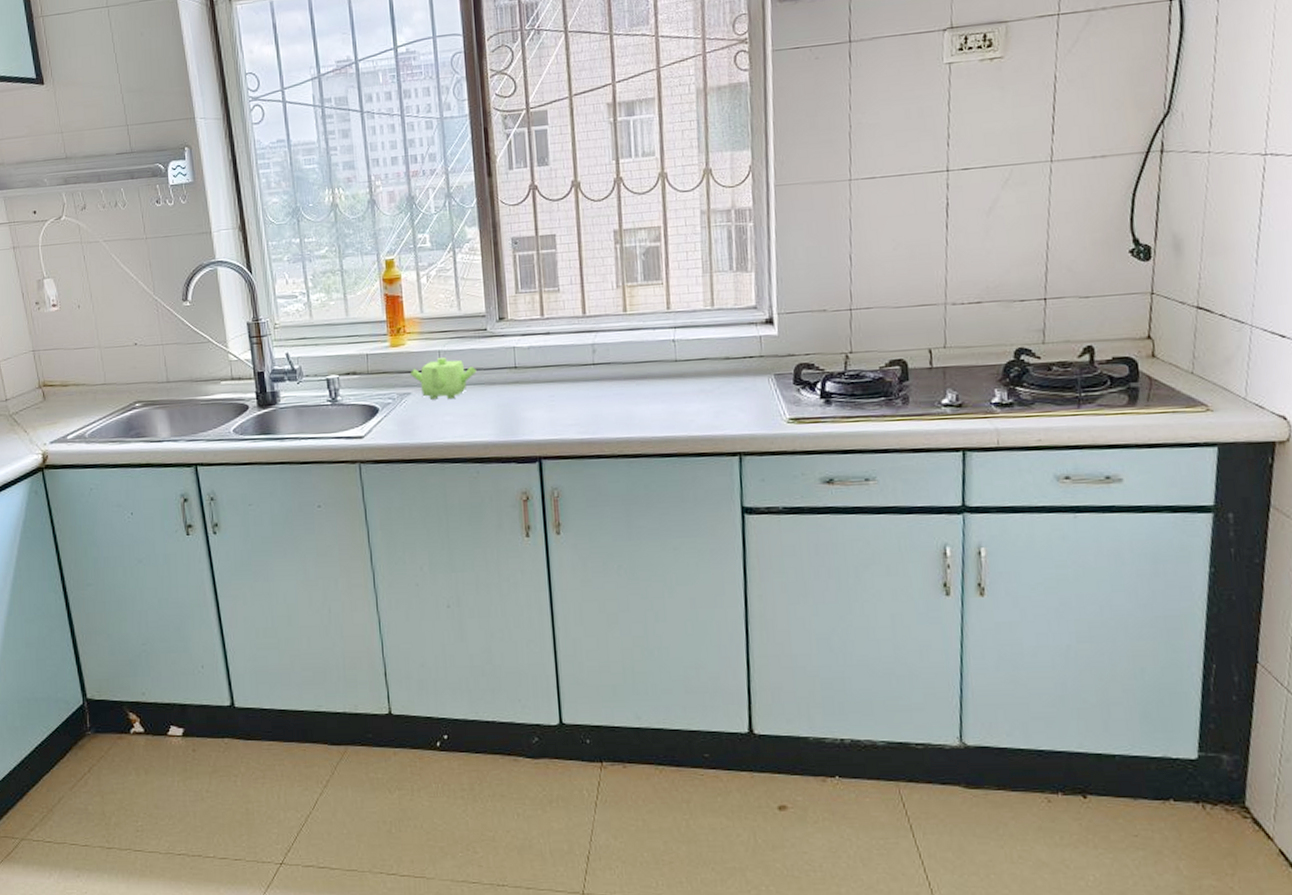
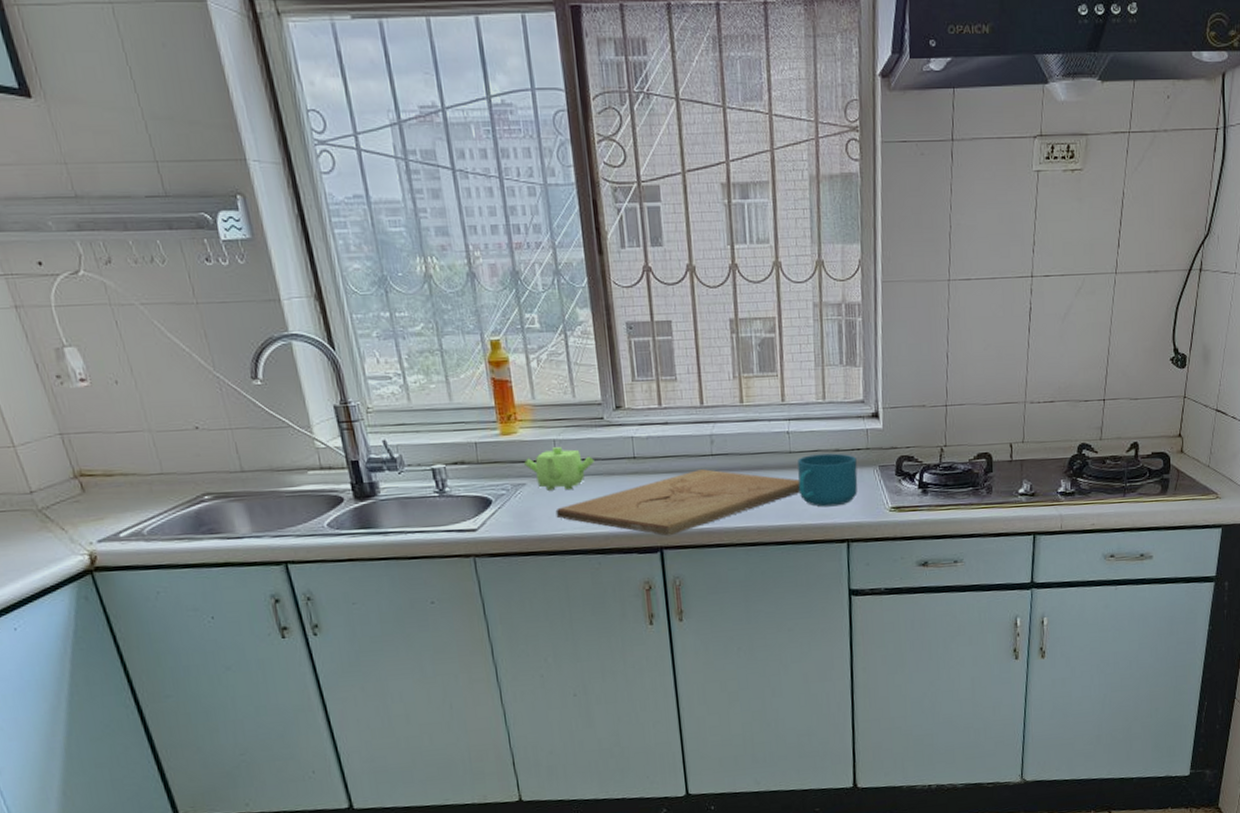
cutting board: none [437,378,687,446] -> present [555,469,801,537]
cup: none [684,361,751,418] -> present [797,453,858,507]

